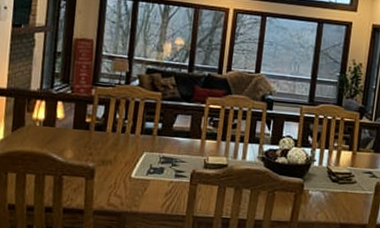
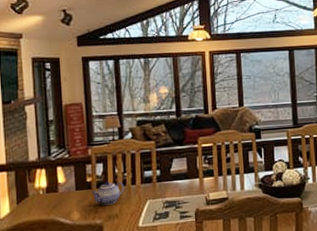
teapot: none [89,125,124,150] -> present [92,181,125,205]

